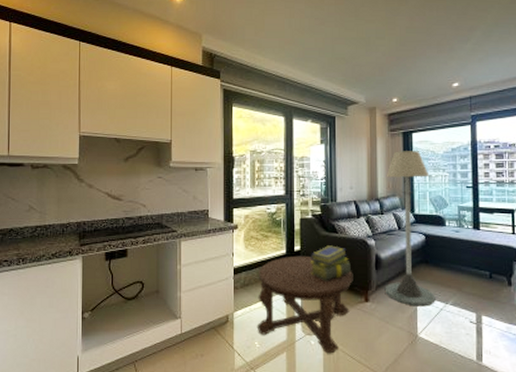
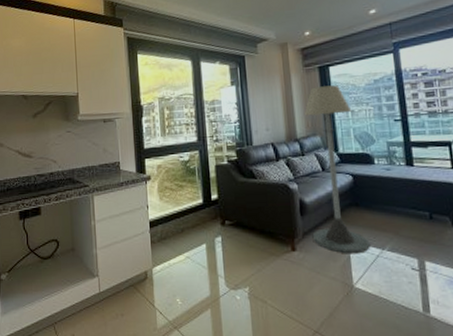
coffee table: present [256,255,353,354] -> none [176,204,277,309]
stack of books: present [310,245,351,281] -> none [229,192,274,231]

